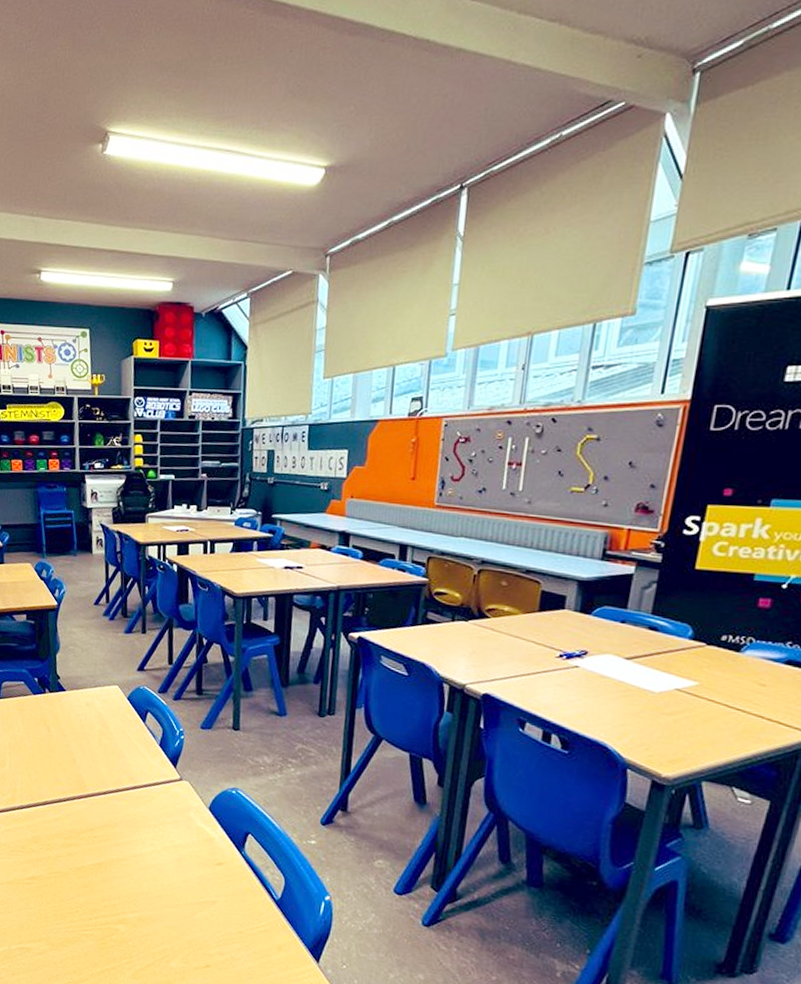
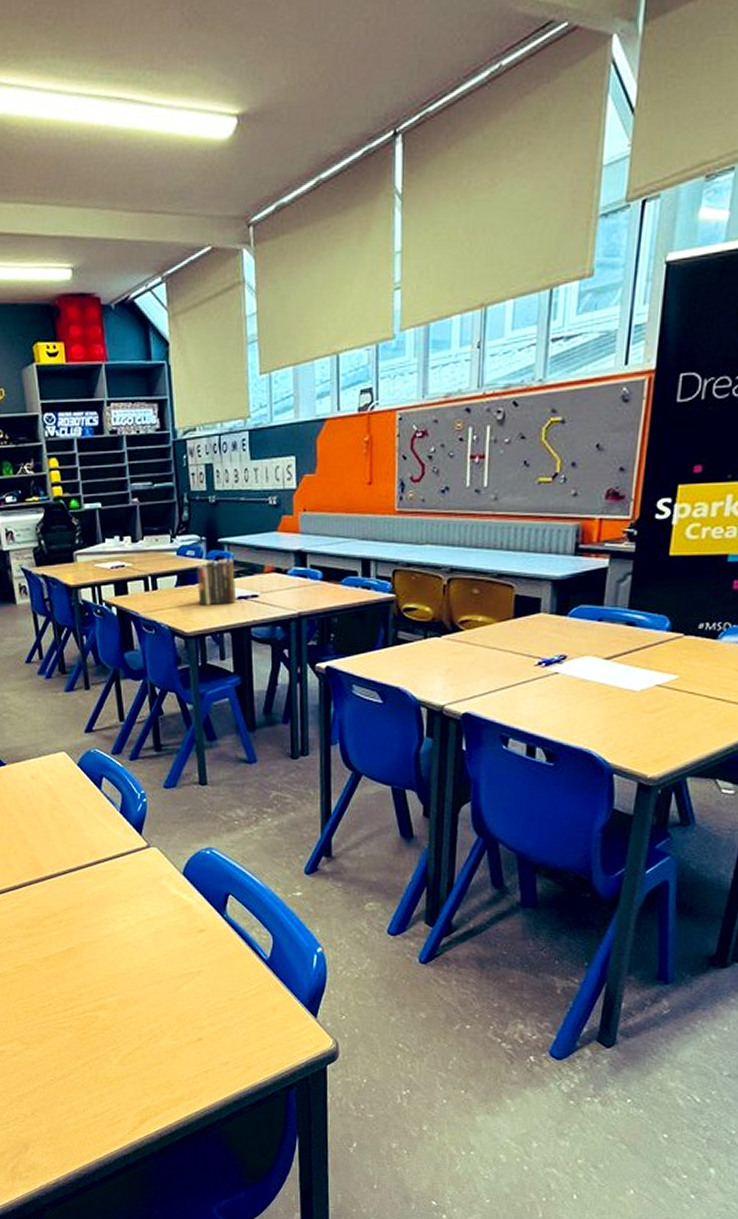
books: none [249,531,285,573] -> present [196,557,235,605]

